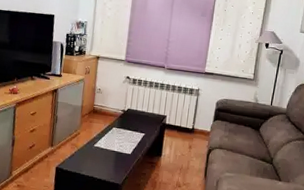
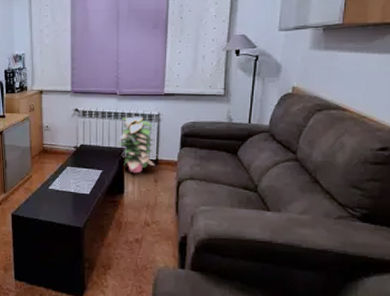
decorative plant: none [160,89,194,139] -> present [117,116,156,174]

